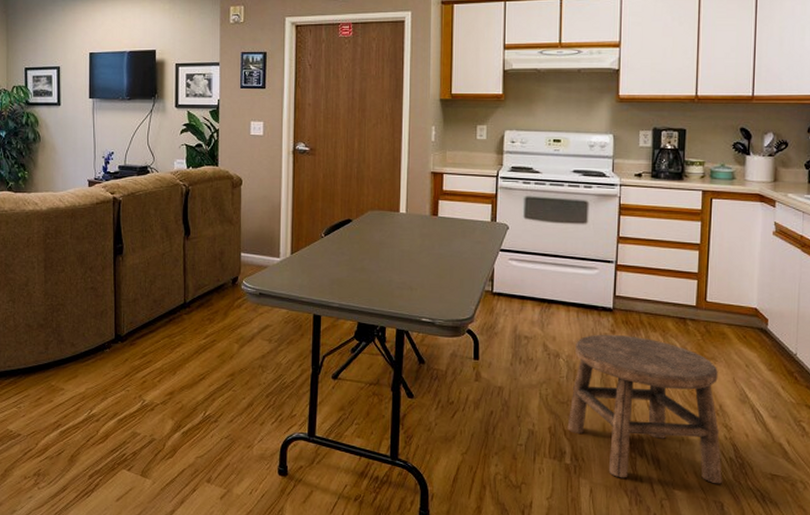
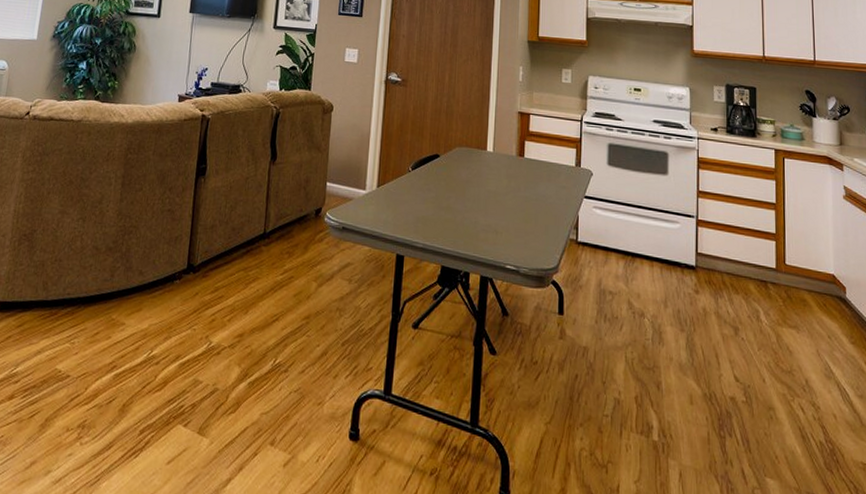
stool: present [567,334,722,484] -> none [654,293,814,473]

